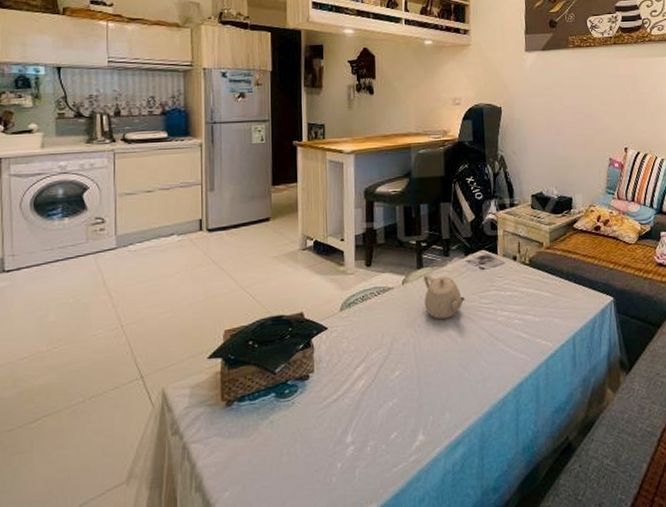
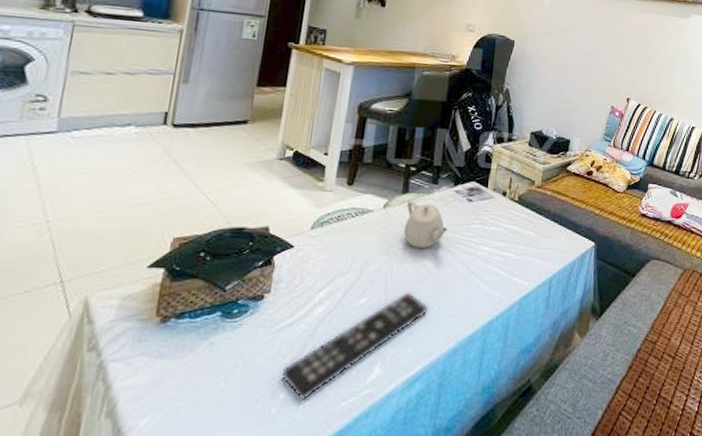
remote control: none [335,361,459,469] -> present [281,291,428,401]

